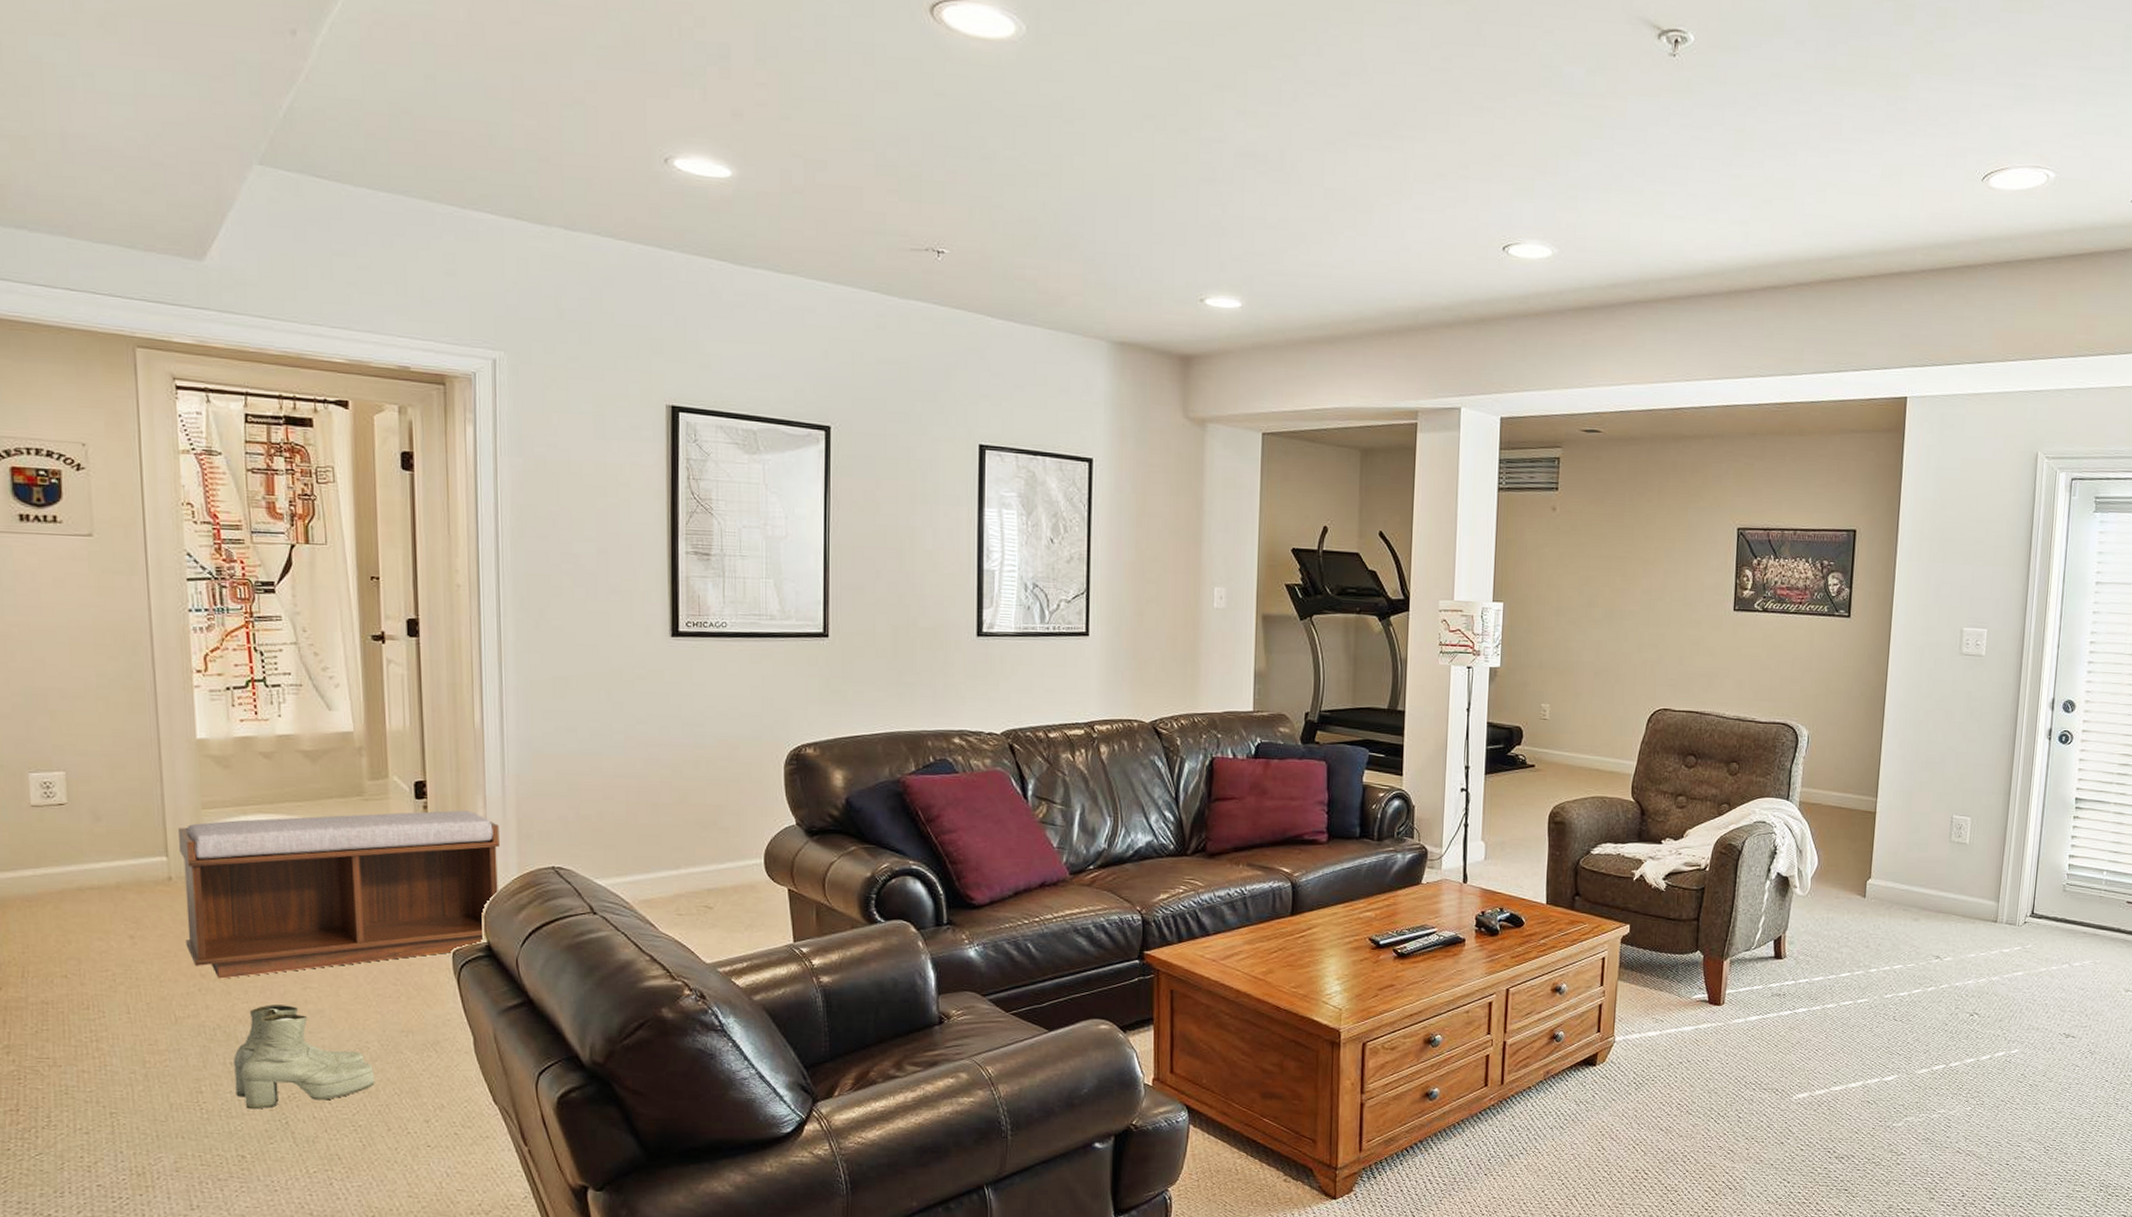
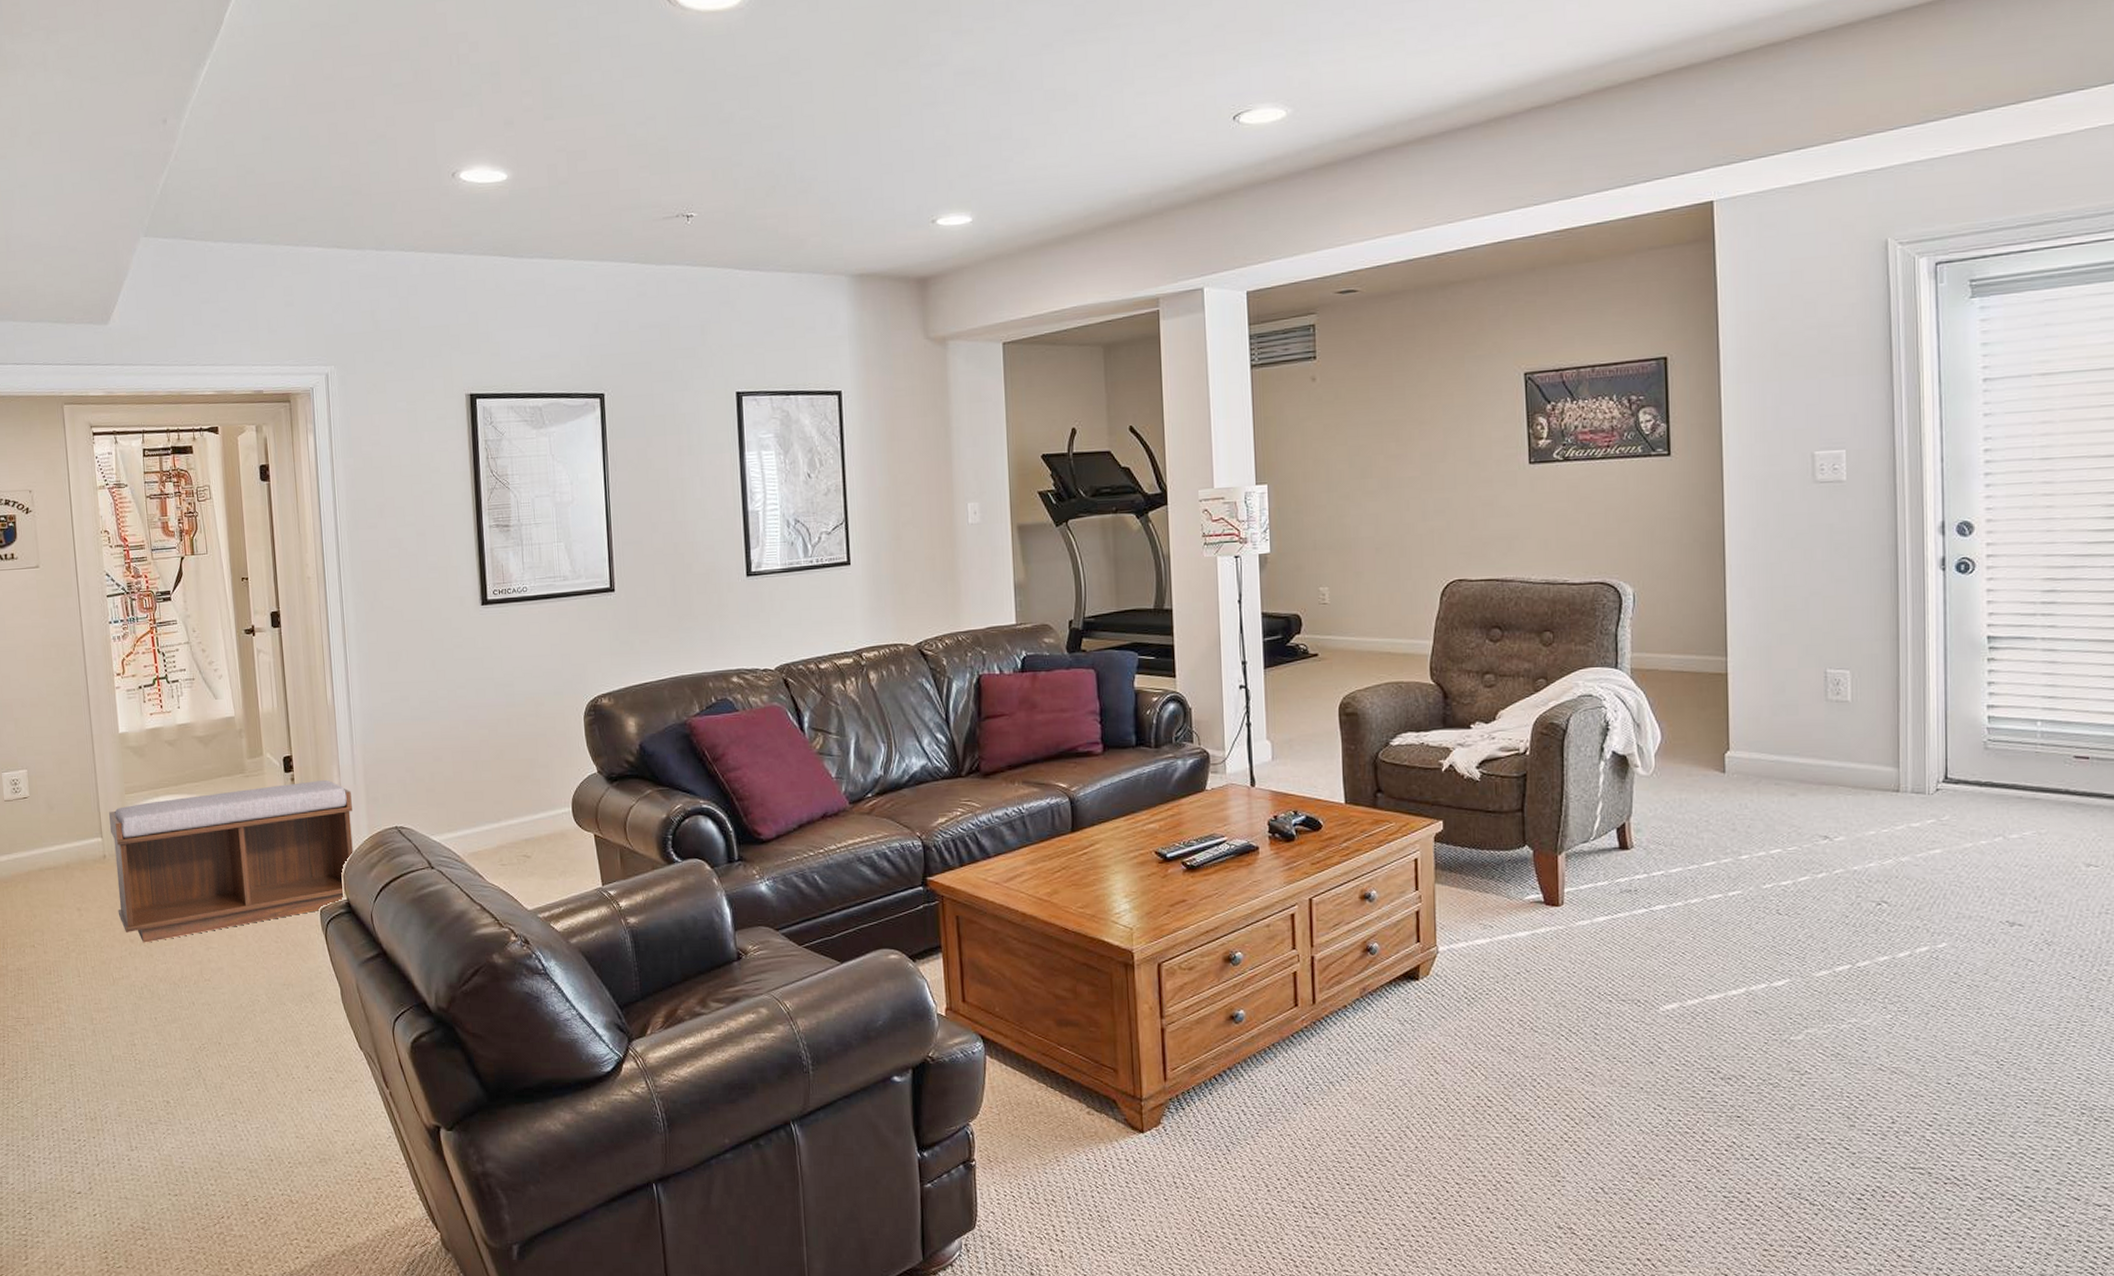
boots: present [234,1004,375,1110] -> none [157,964,265,1059]

